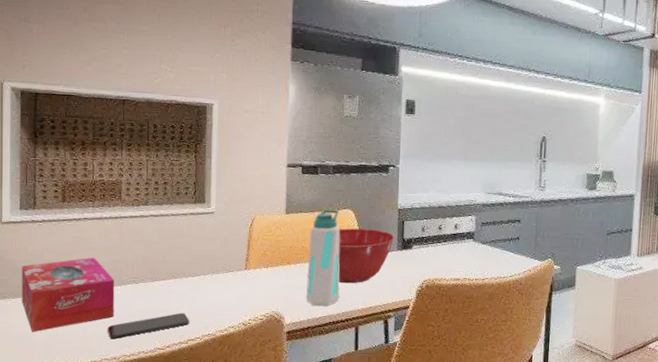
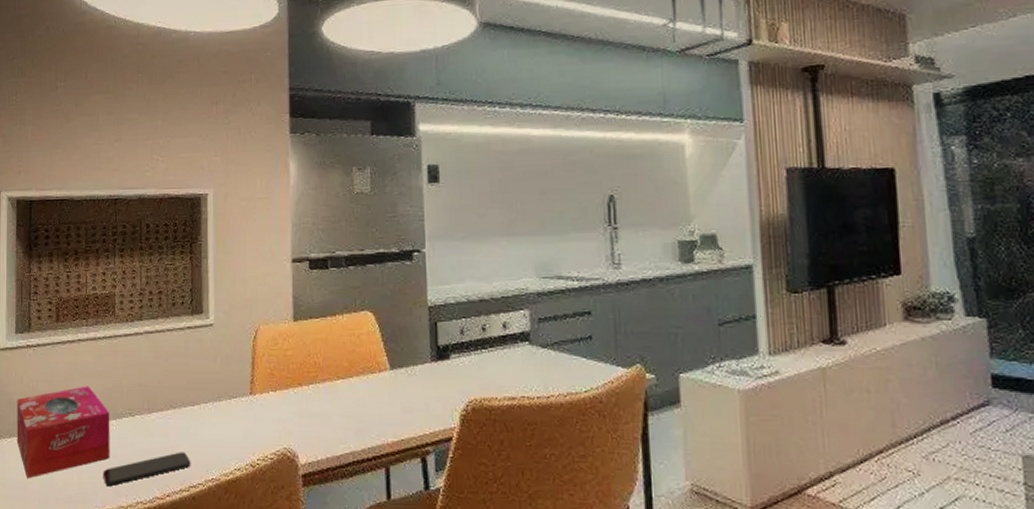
water bottle: present [306,209,340,307] -> none [322,313,363,440]
mixing bowl: present [338,228,395,284] -> none [357,335,427,409]

